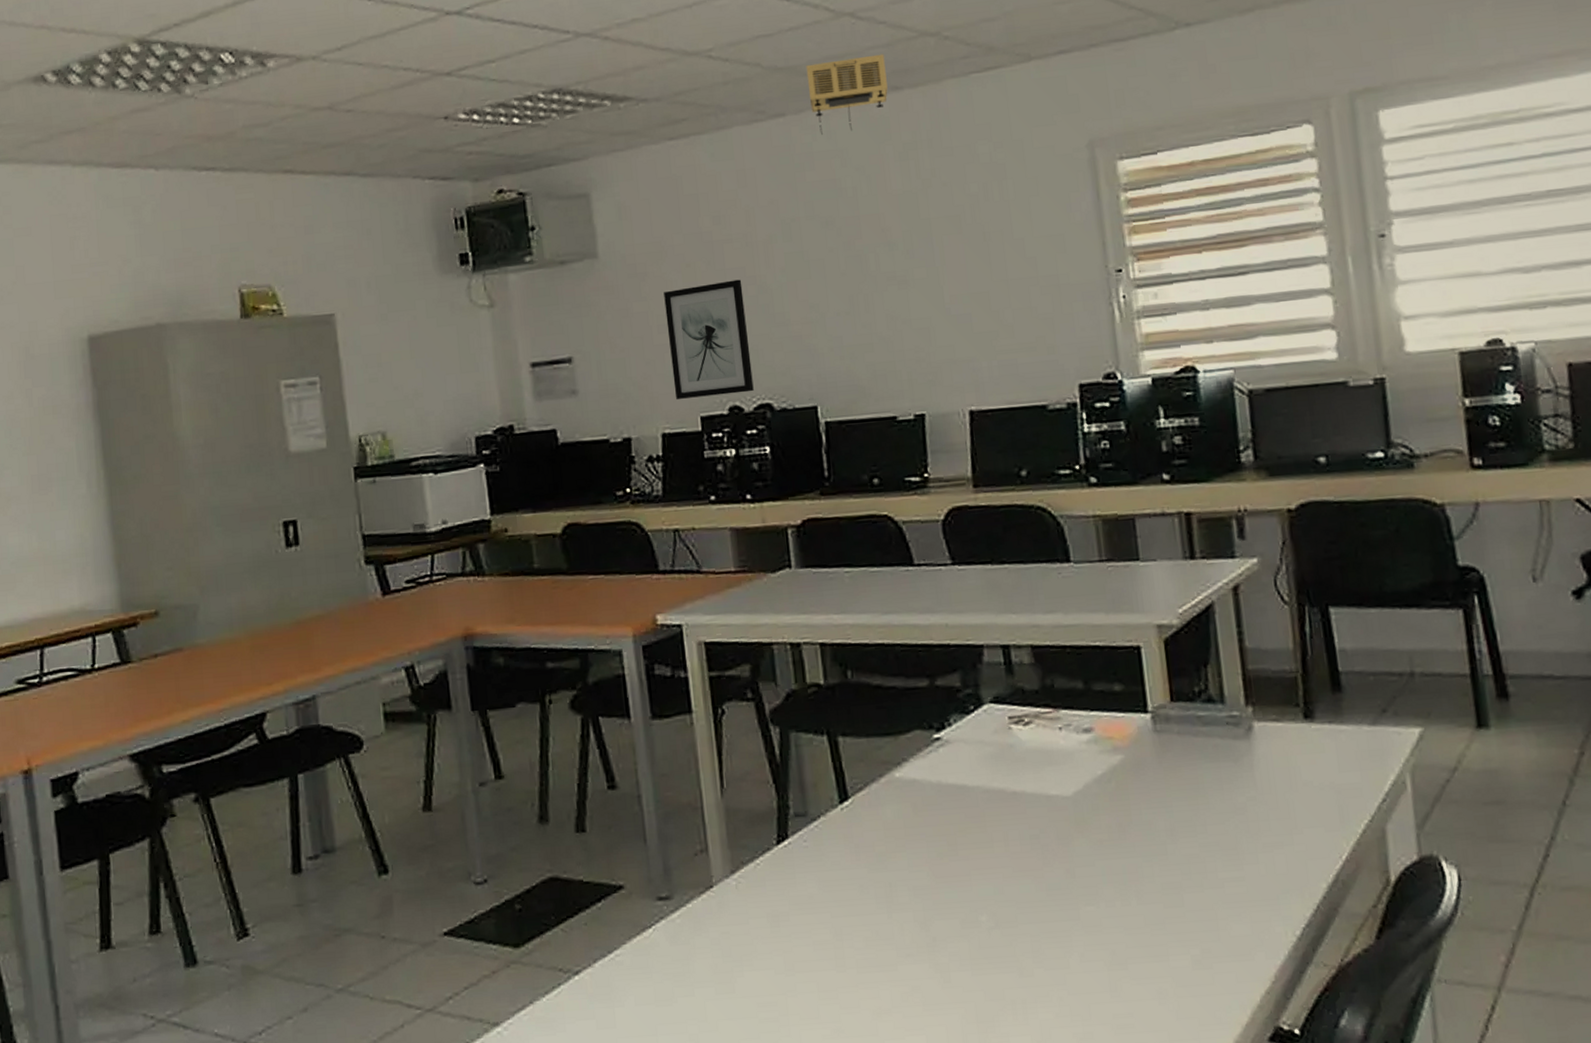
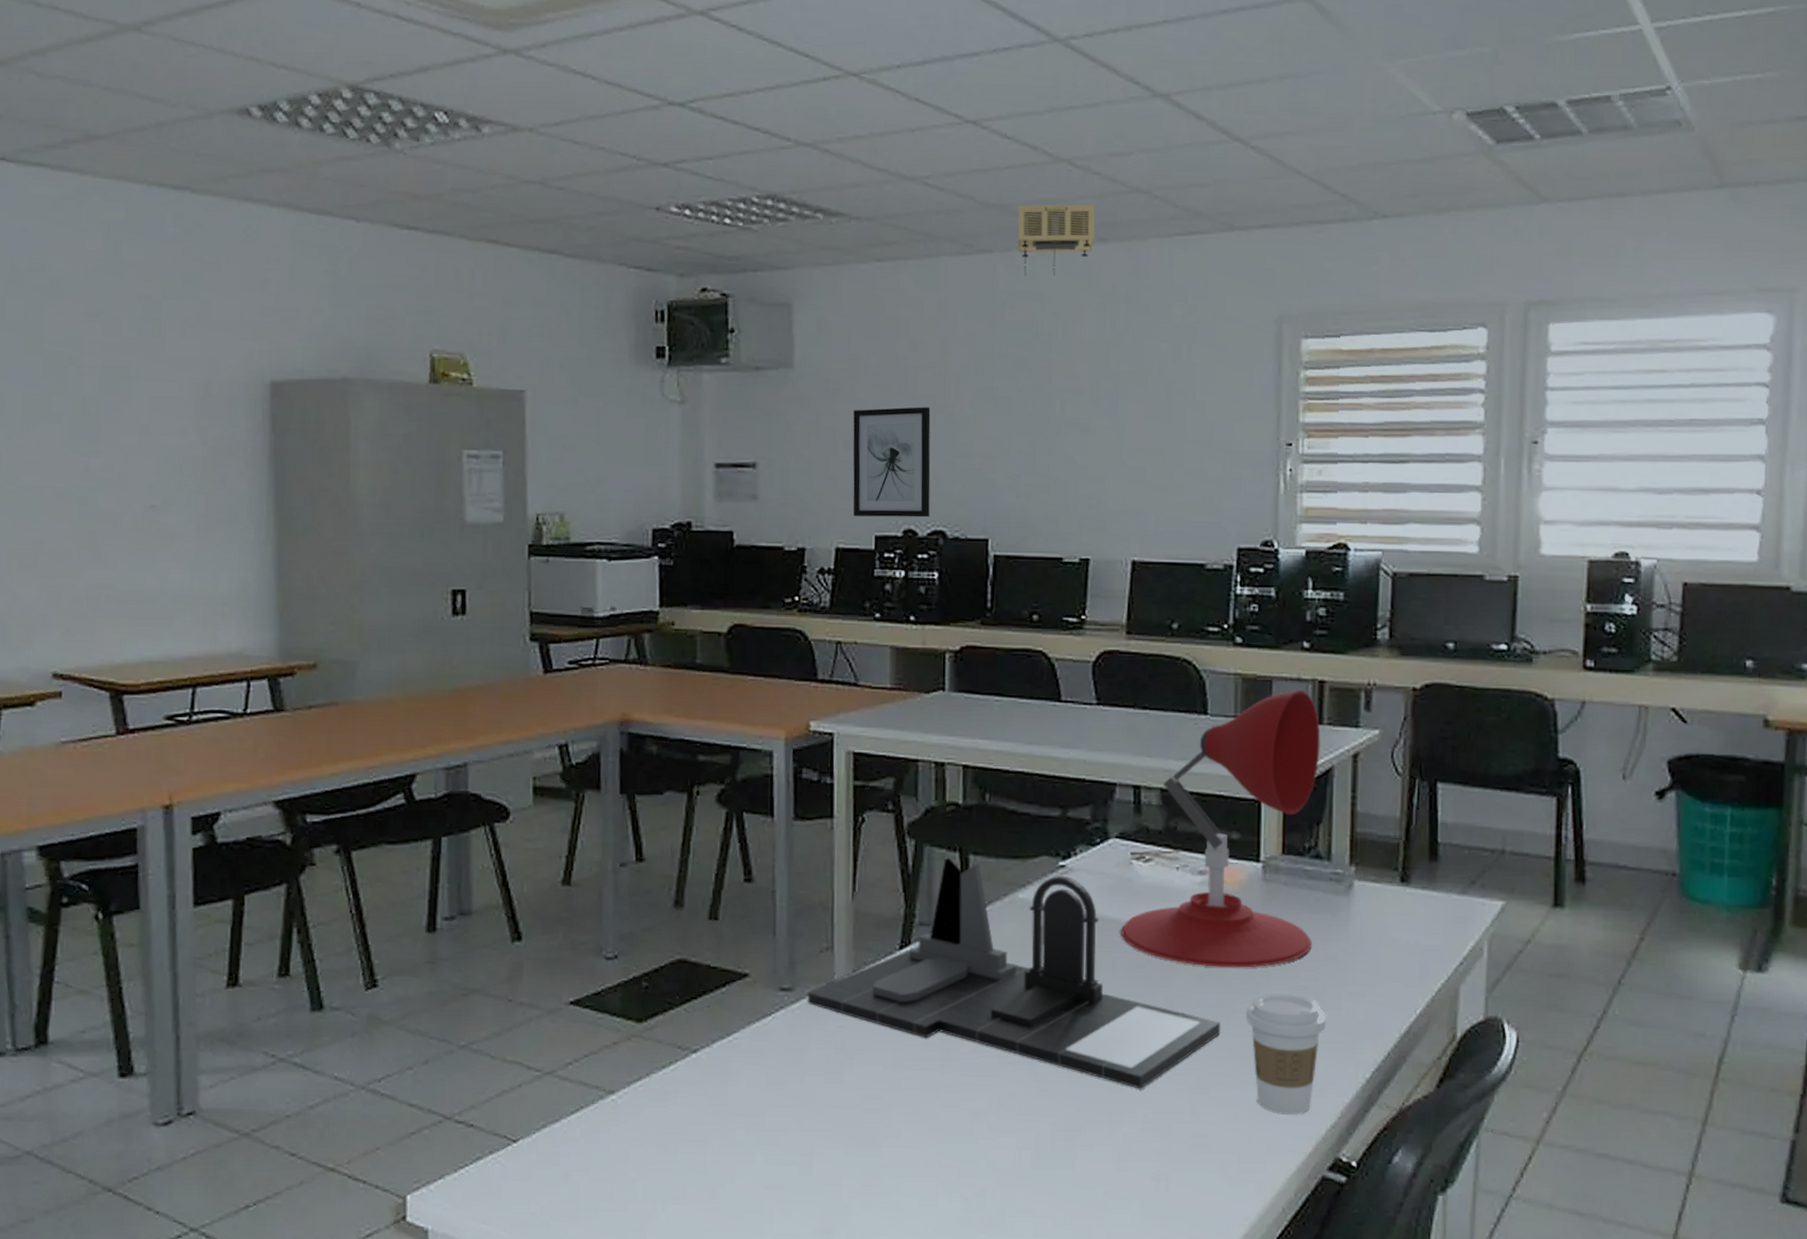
desk organizer: none [686,741,1131,971] -> present [807,857,1221,1089]
desk lamp: none [1008,525,1218,831] -> present [1121,690,1321,968]
coffee cup: none [1154,851,1245,985] -> present [1245,994,1327,1115]

